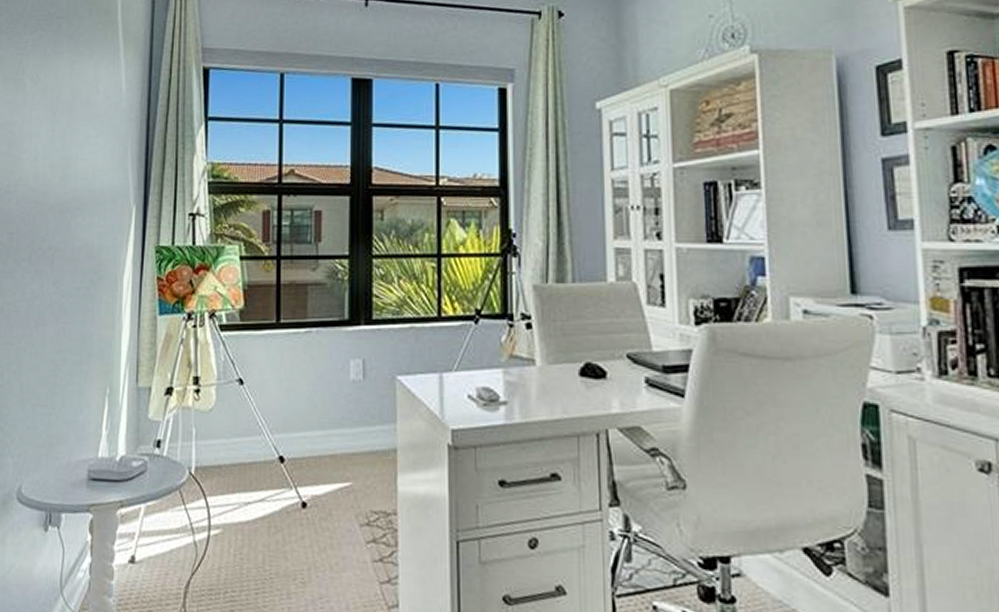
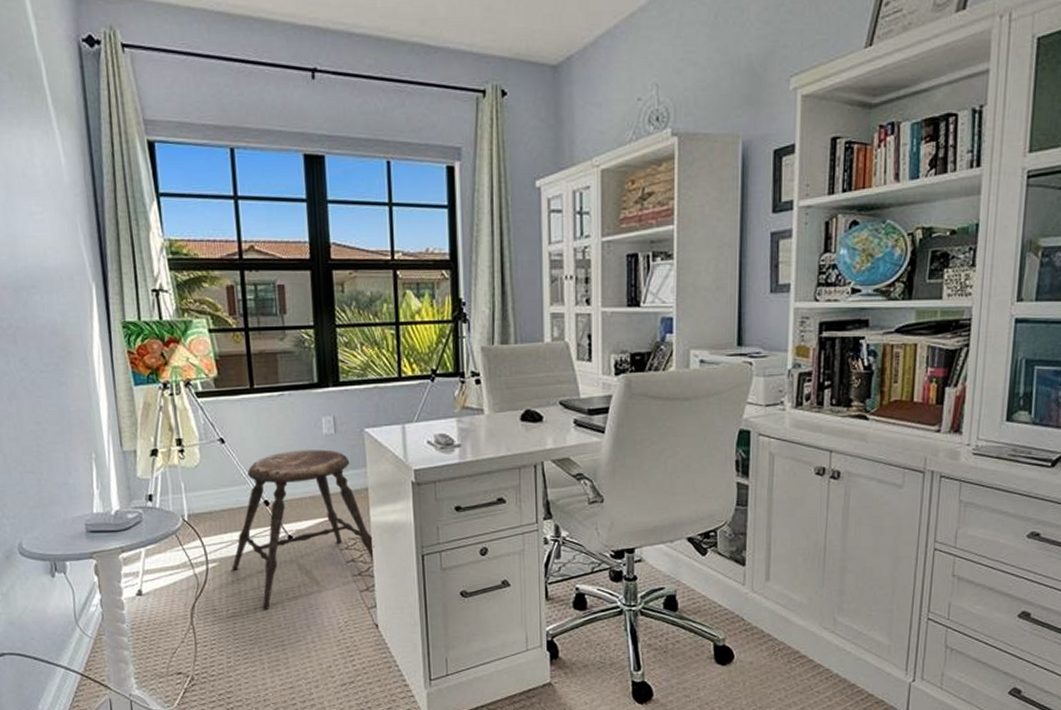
stool: none [235,397,401,596] -> present [232,449,375,610]

